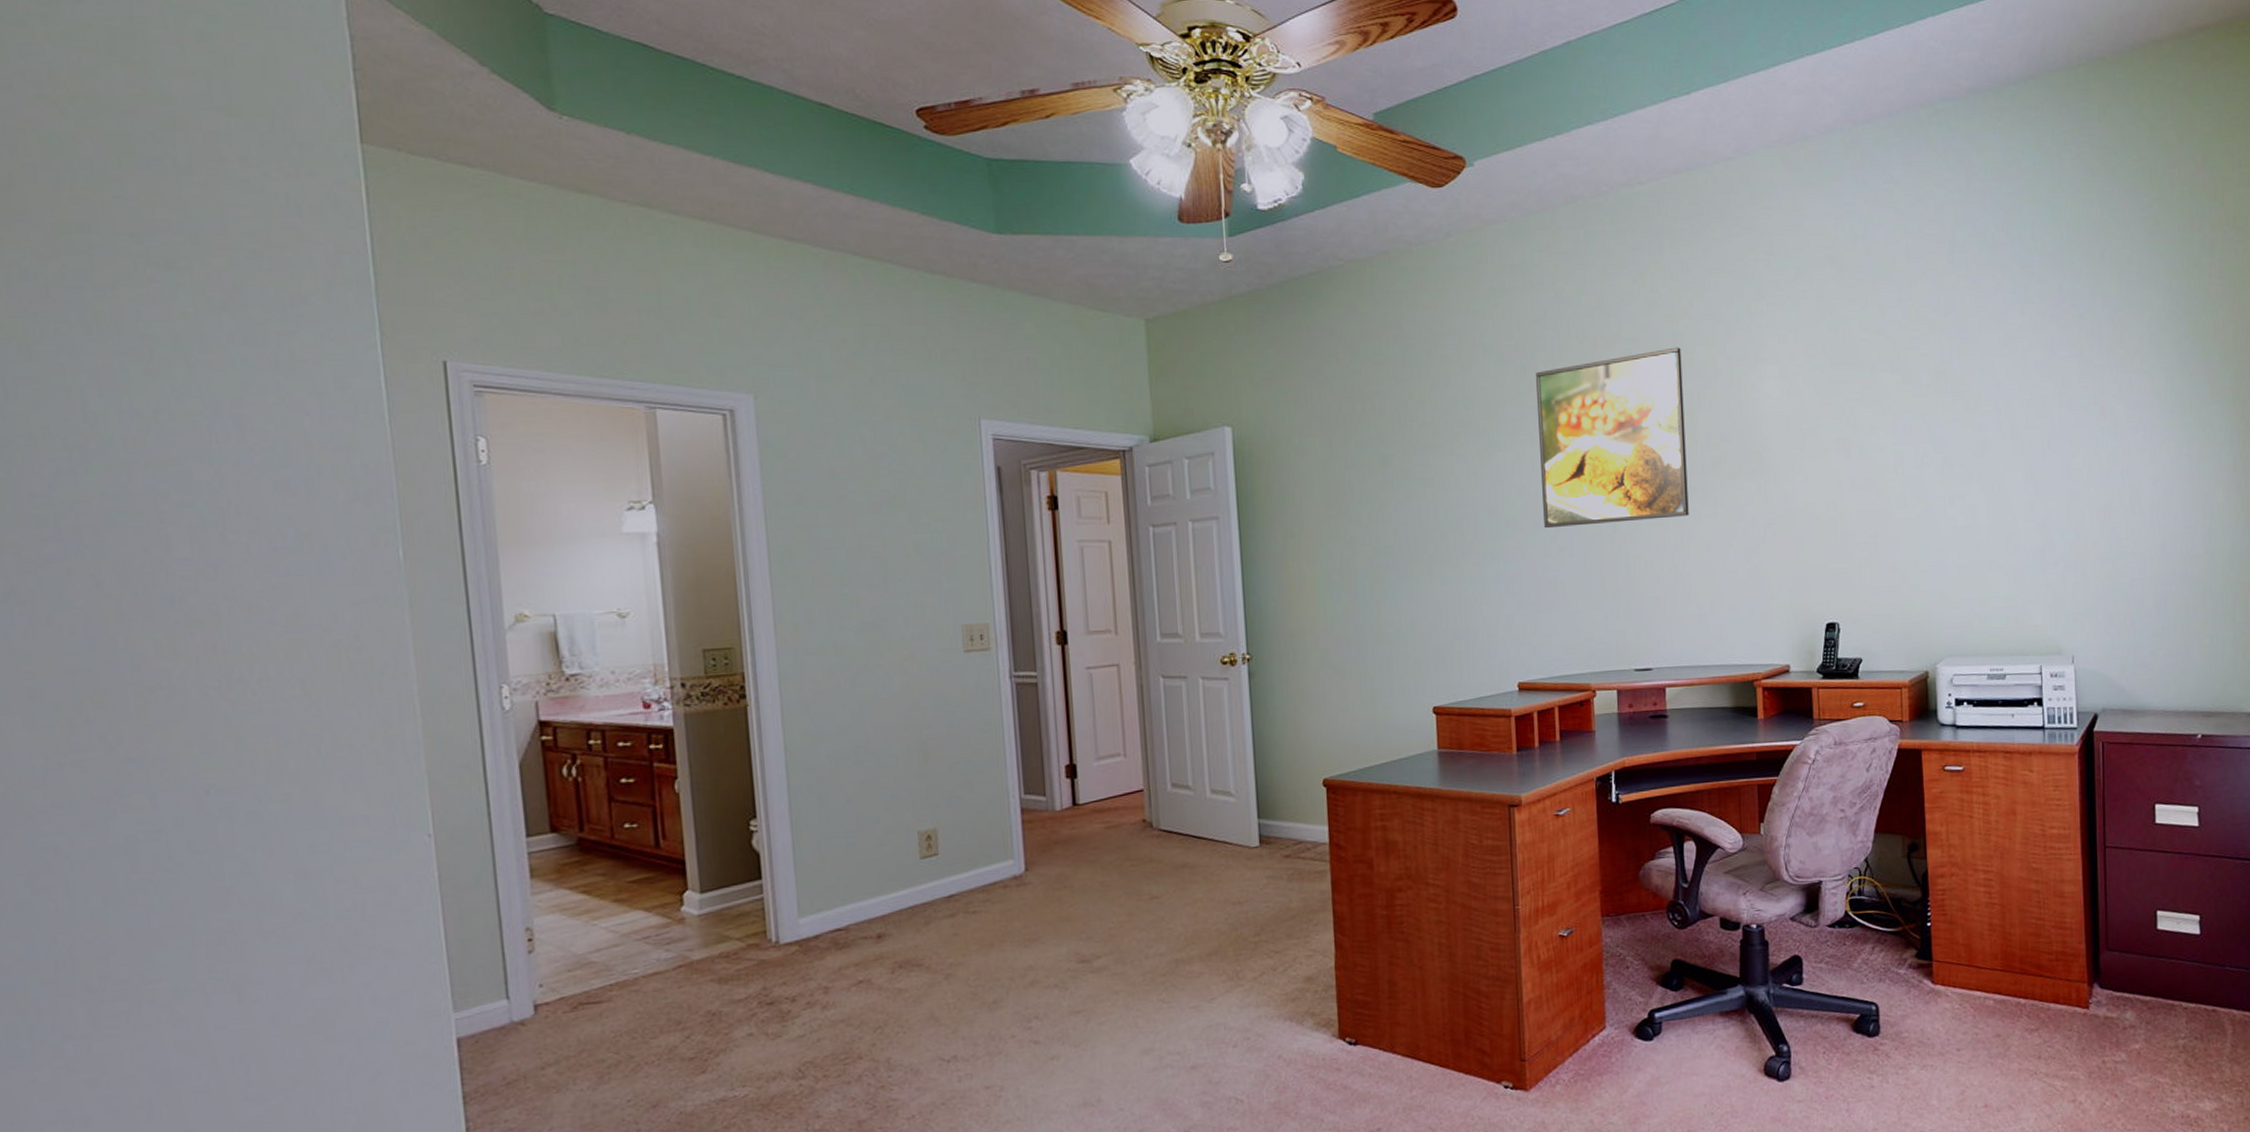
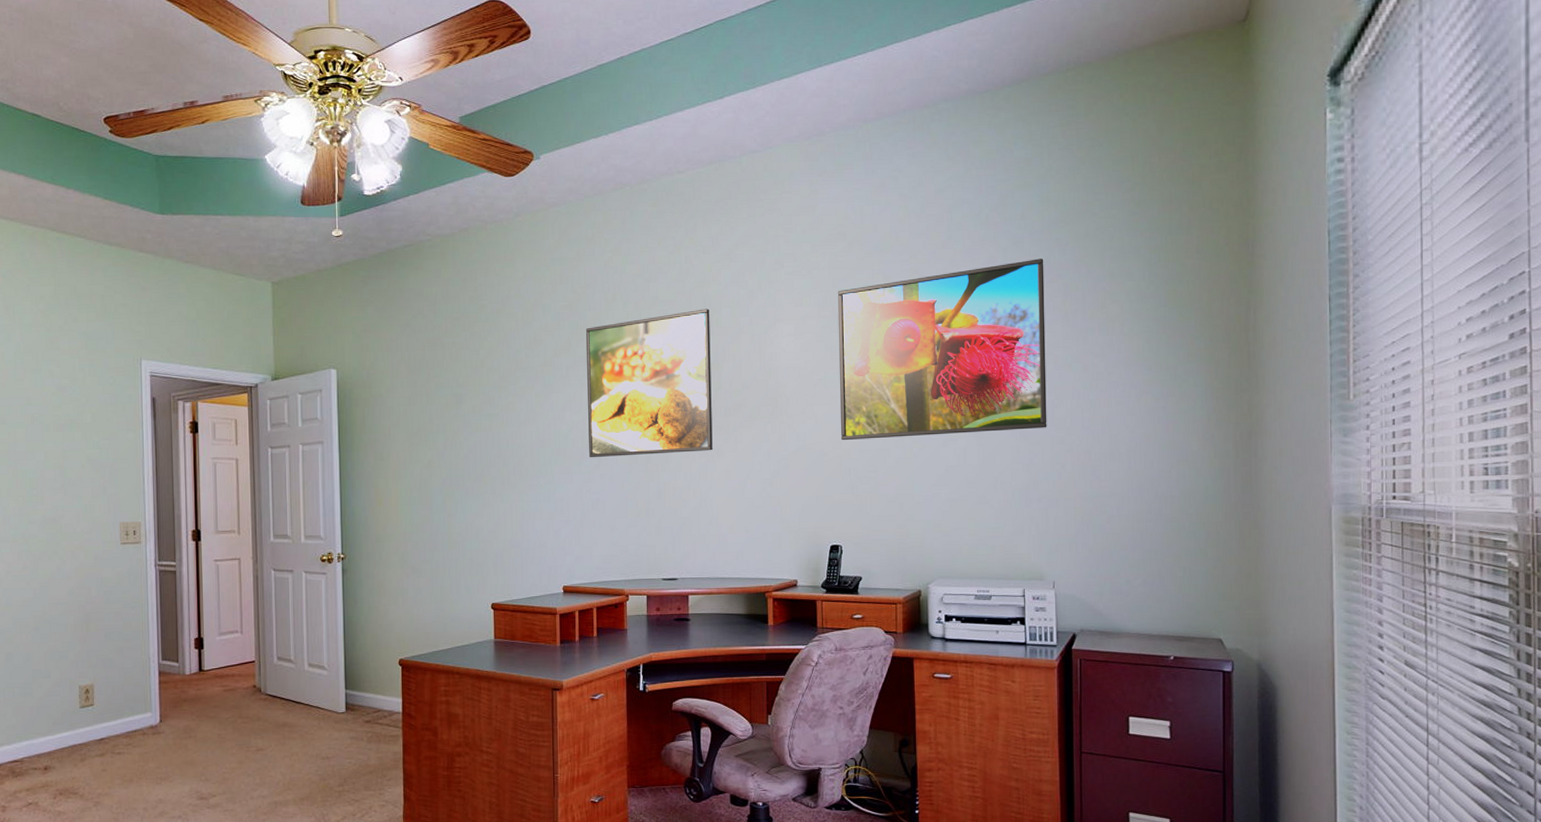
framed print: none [1827,285,2063,501] -> present [837,259,1047,441]

